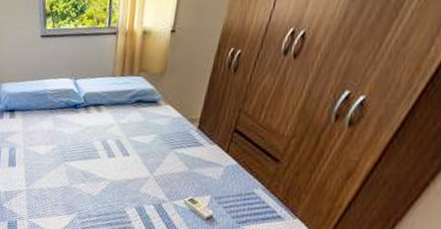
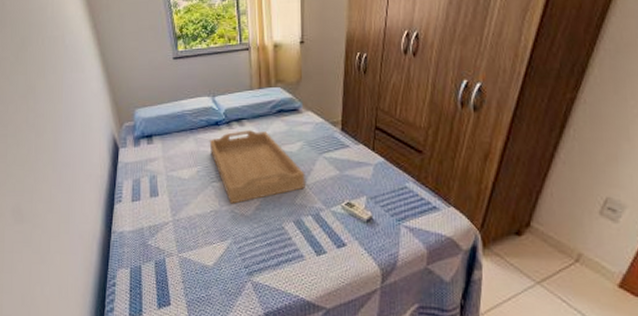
serving tray: none [66,116,154,184] -> present [209,130,306,204]

